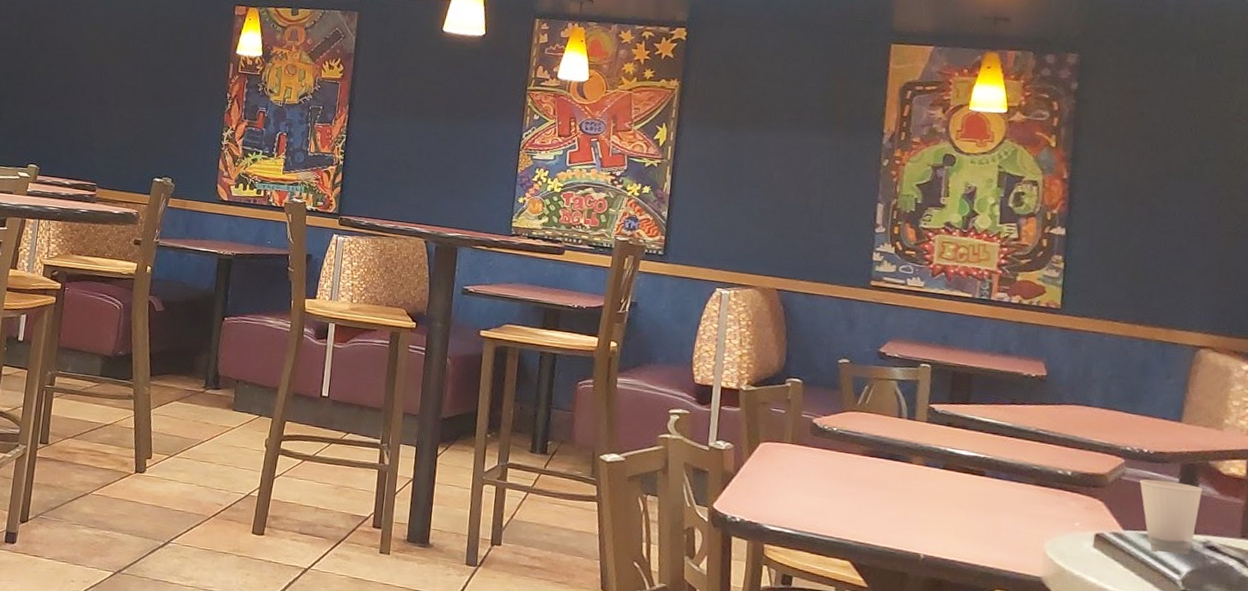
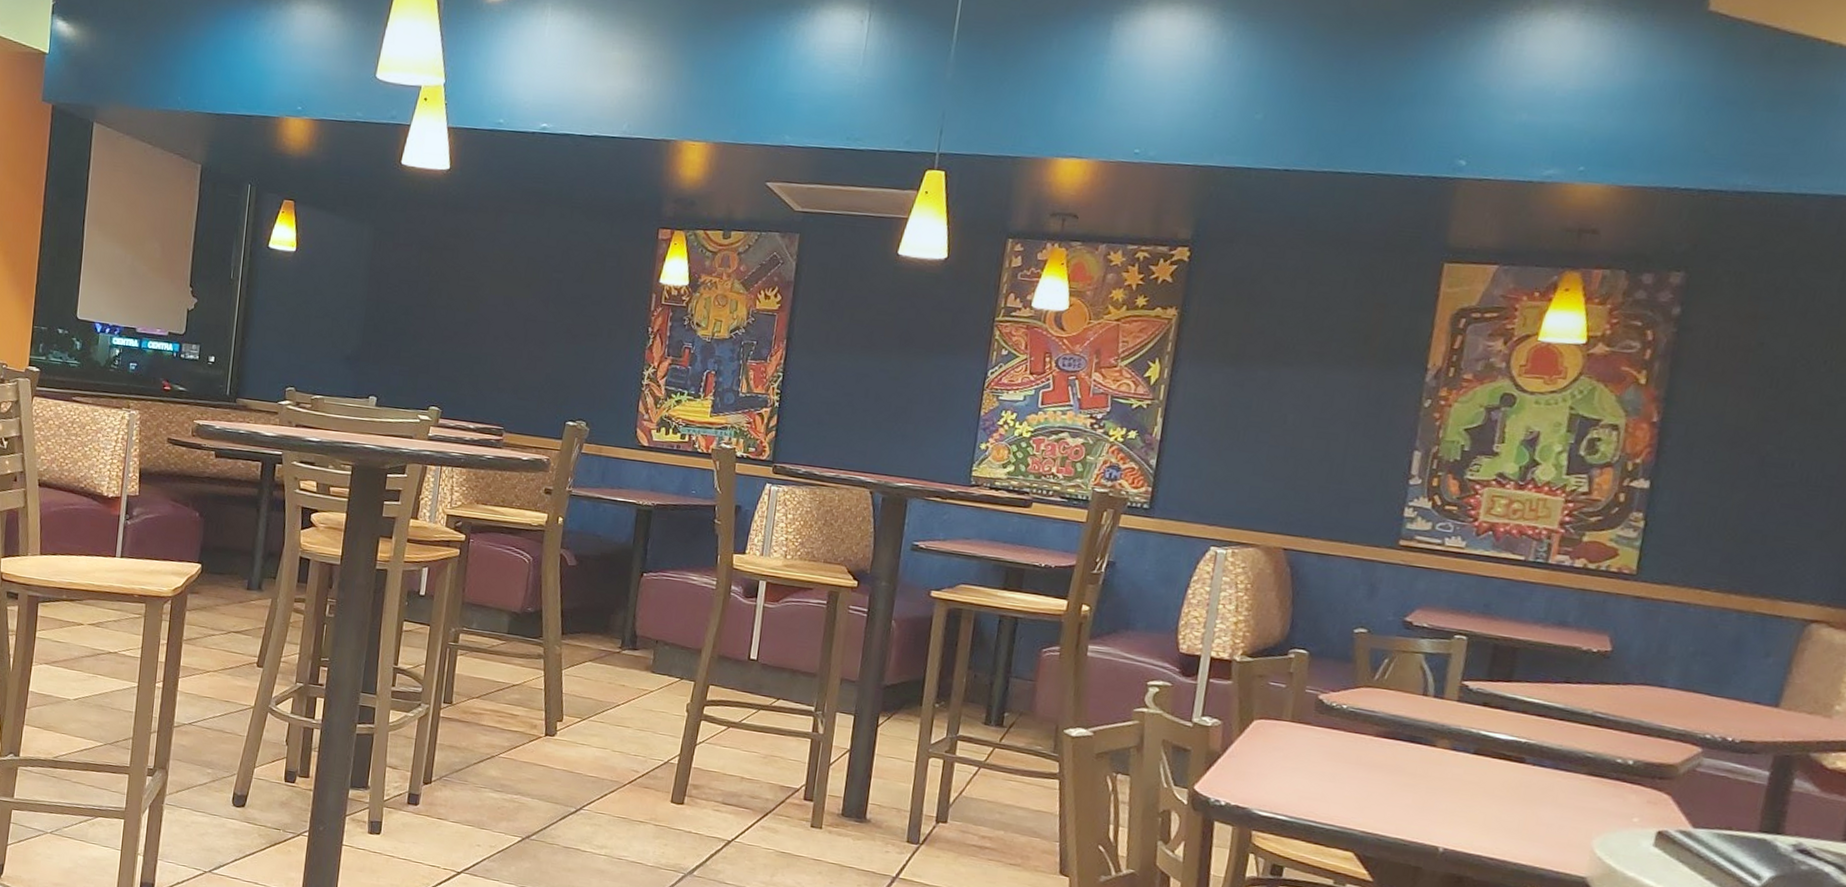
cup: present [1139,479,1202,555] -> none [1718,771,1798,858]

